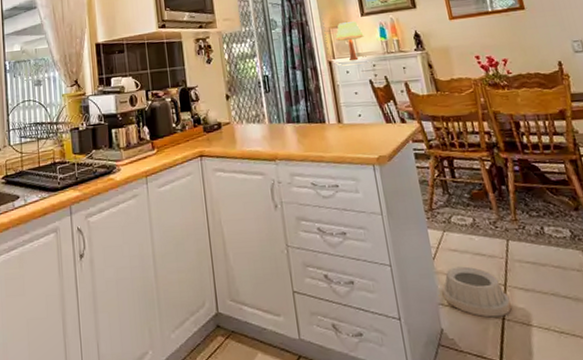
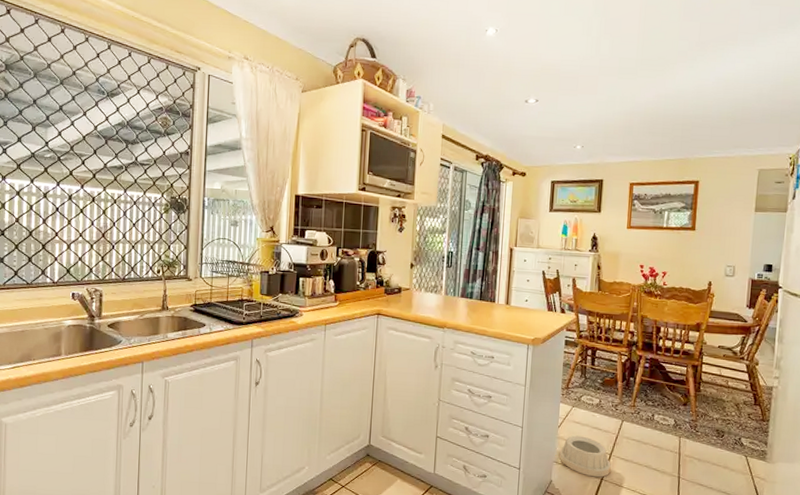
table lamp: present [336,21,364,61] -> none [521,214,548,252]

